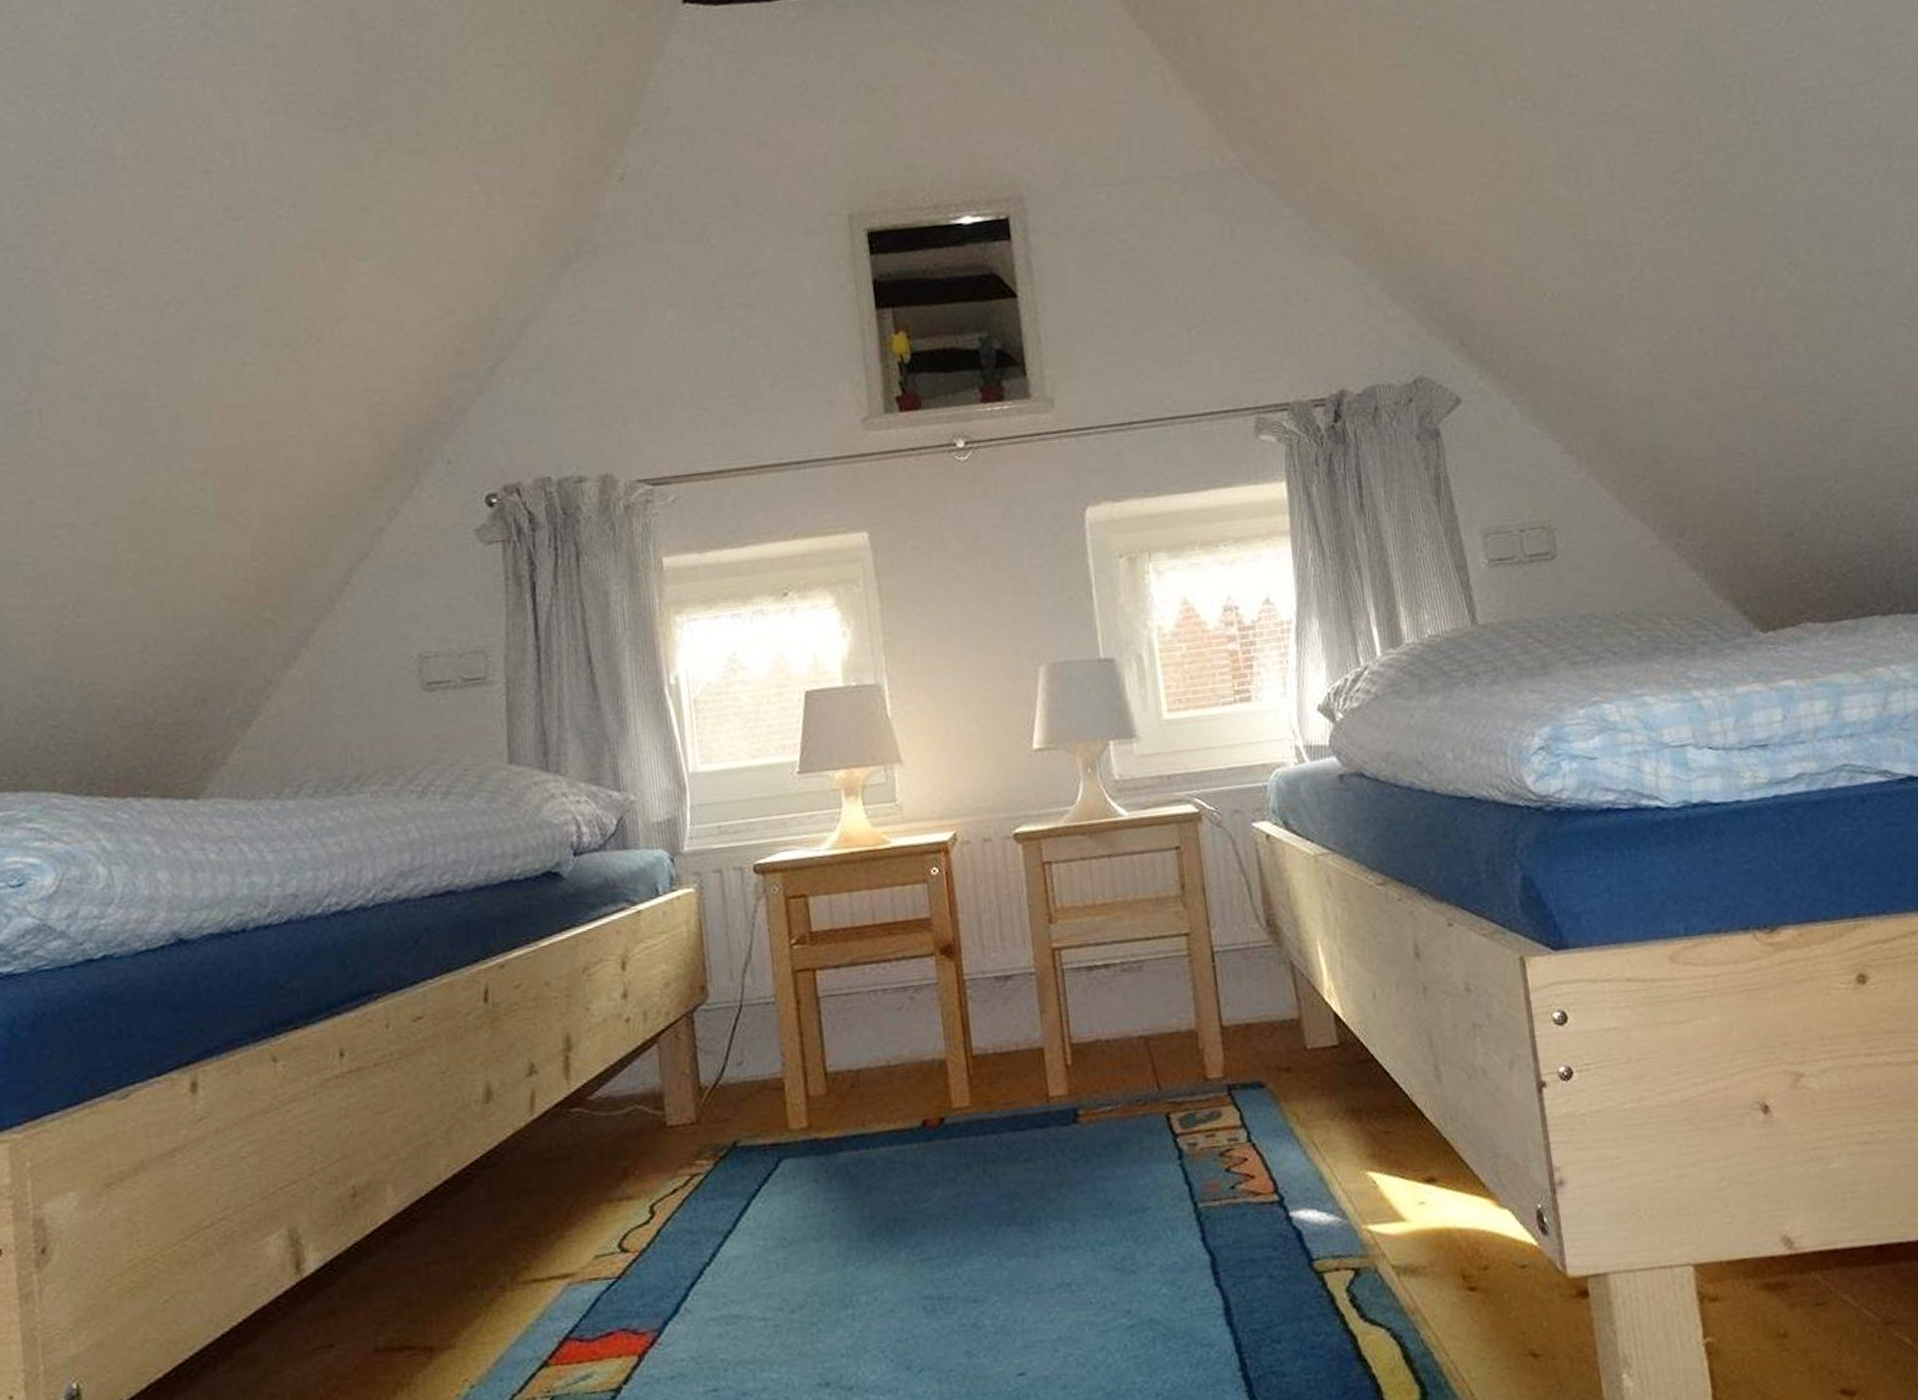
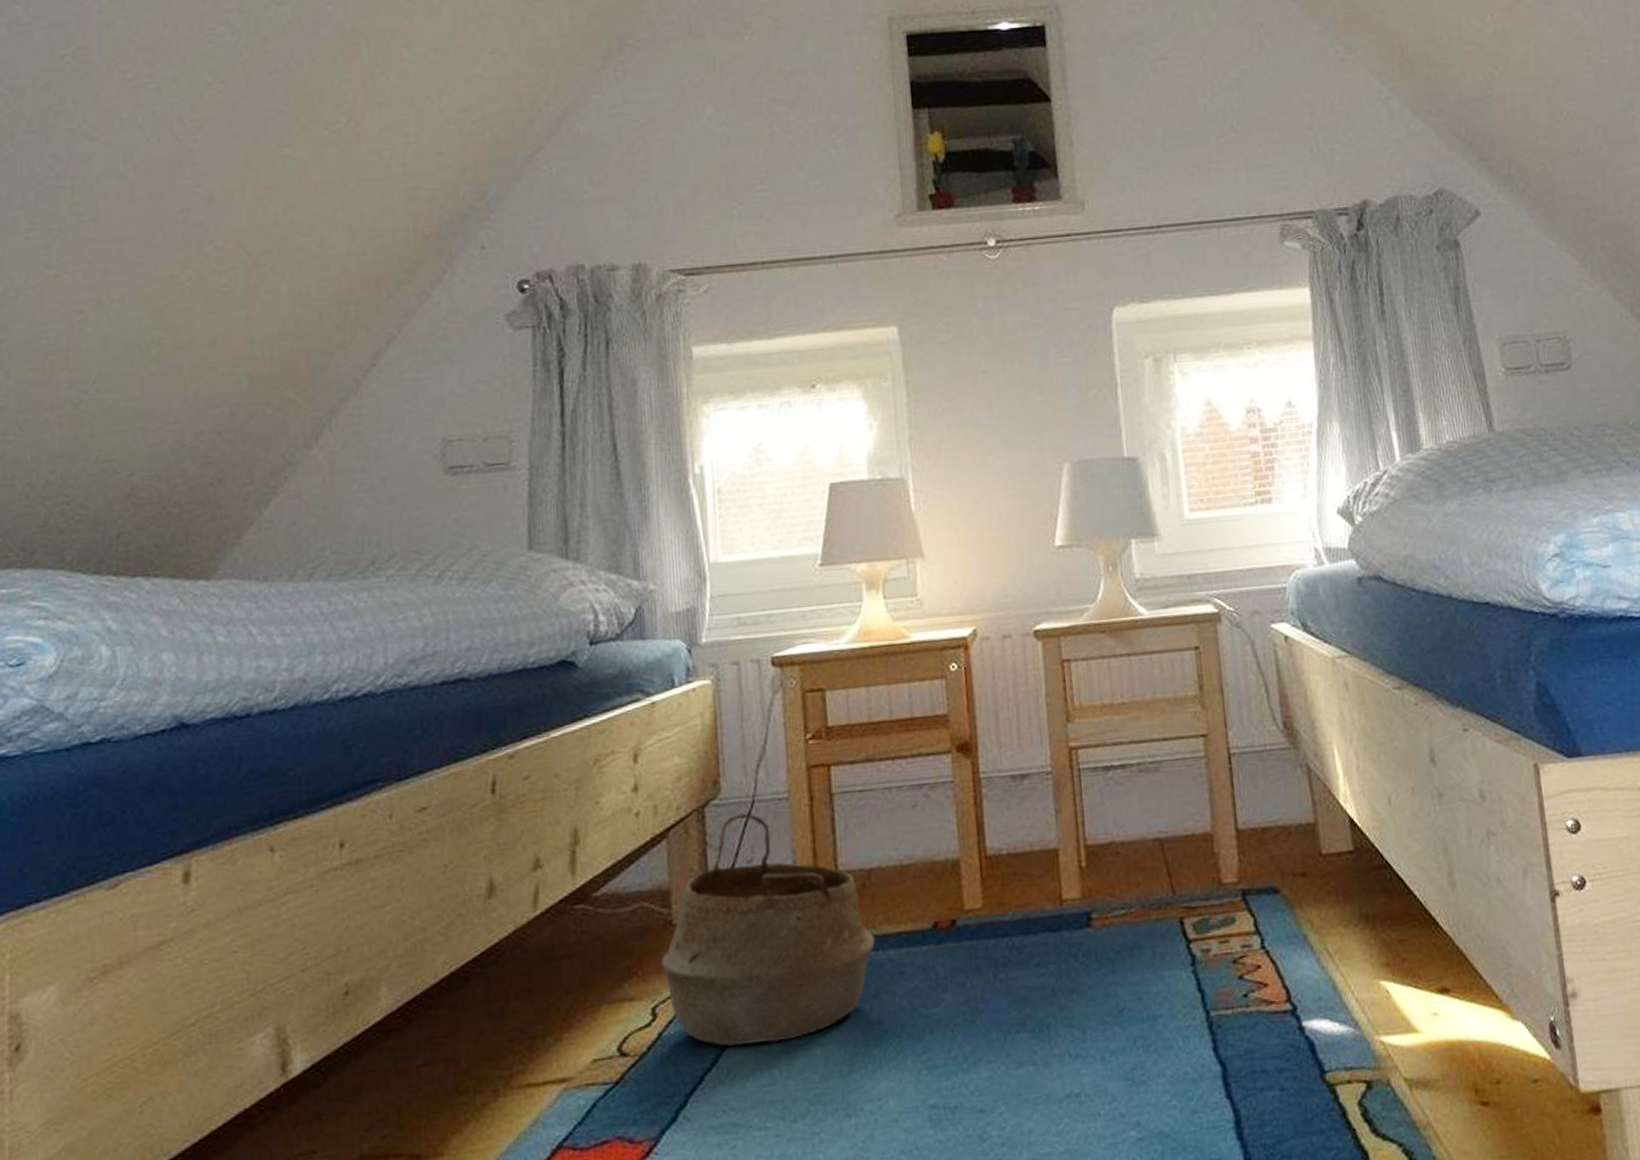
woven basket: none [656,1017,866,1242] -> present [661,813,876,1047]

